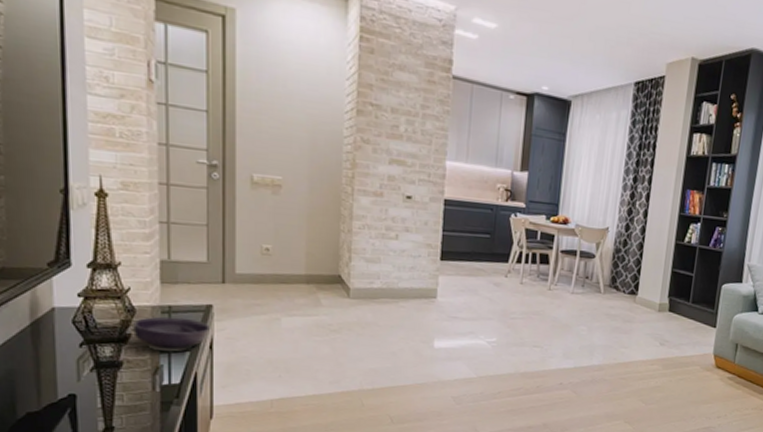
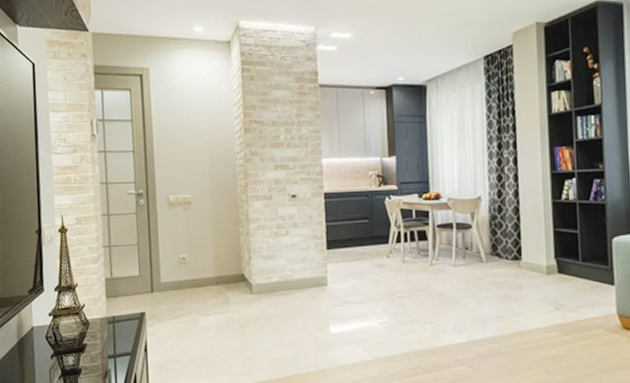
bowl: present [133,316,211,352] -> none [88,326,145,357]

